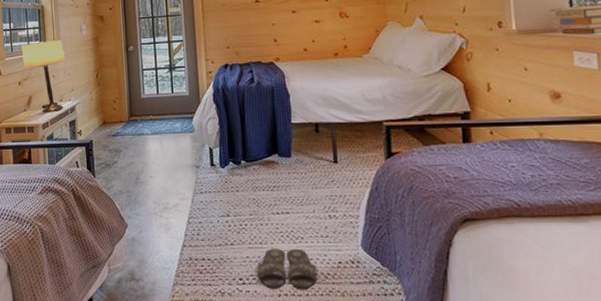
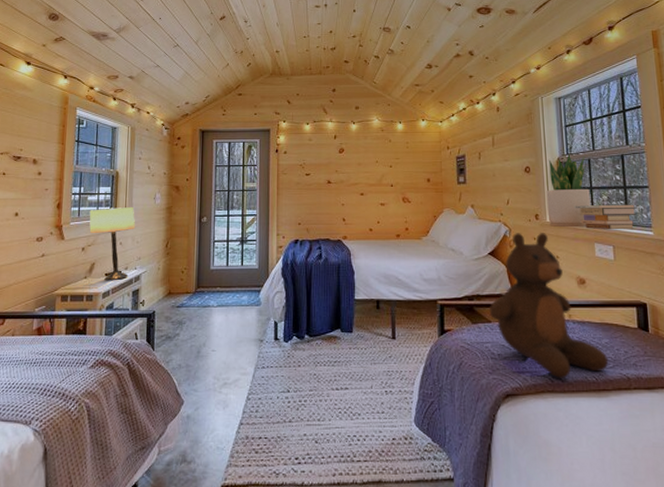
slippers: present [257,248,317,289] -> none [314,424,372,468]
teddy bear: none [442,41,589,202] -> present [489,232,609,378]

